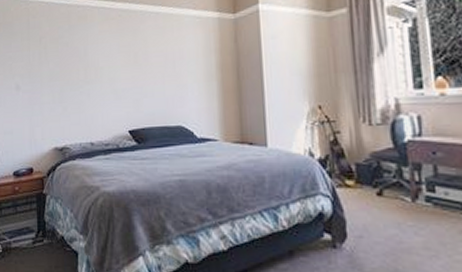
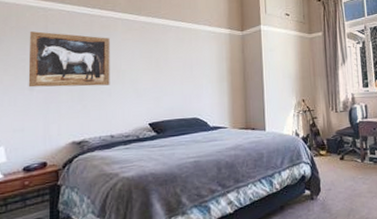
wall art: none [14,26,88,87] -> present [28,31,110,88]

